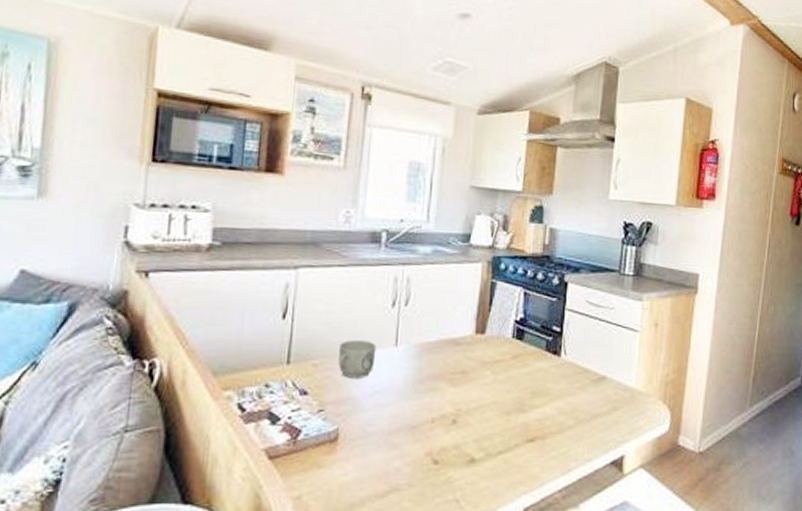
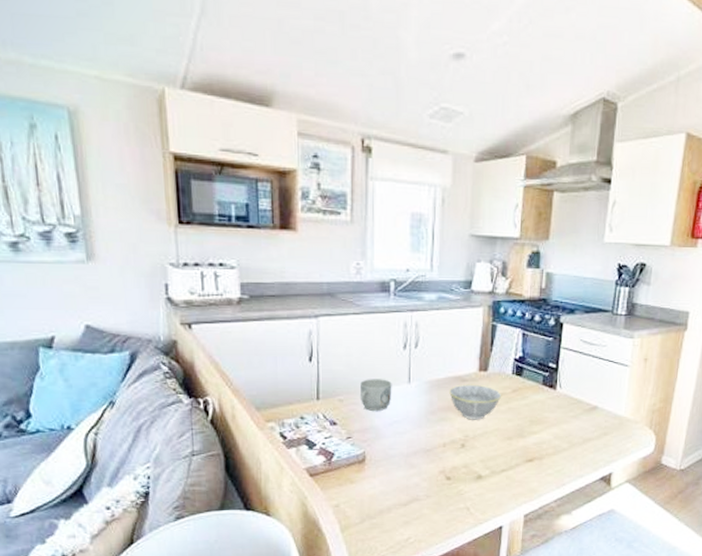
bowl: none [441,348,501,391] -> present [449,384,502,420]

